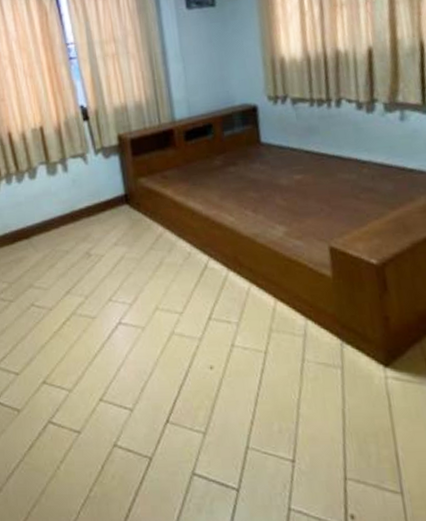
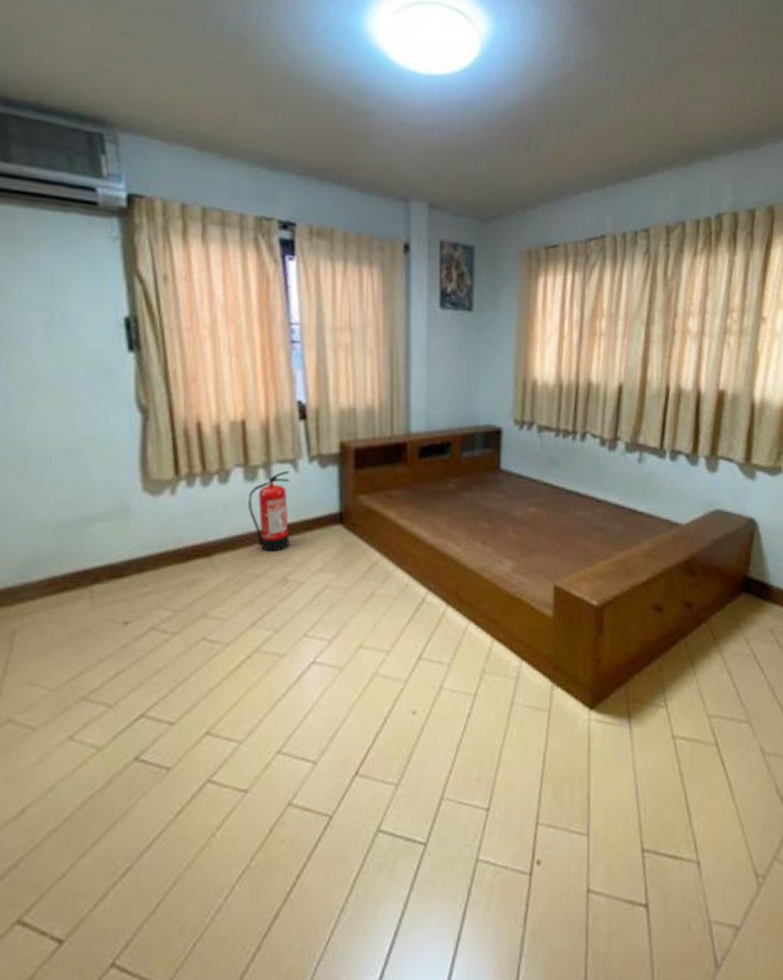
fire extinguisher: none [52,164,88,232] -> present [247,471,290,552]

